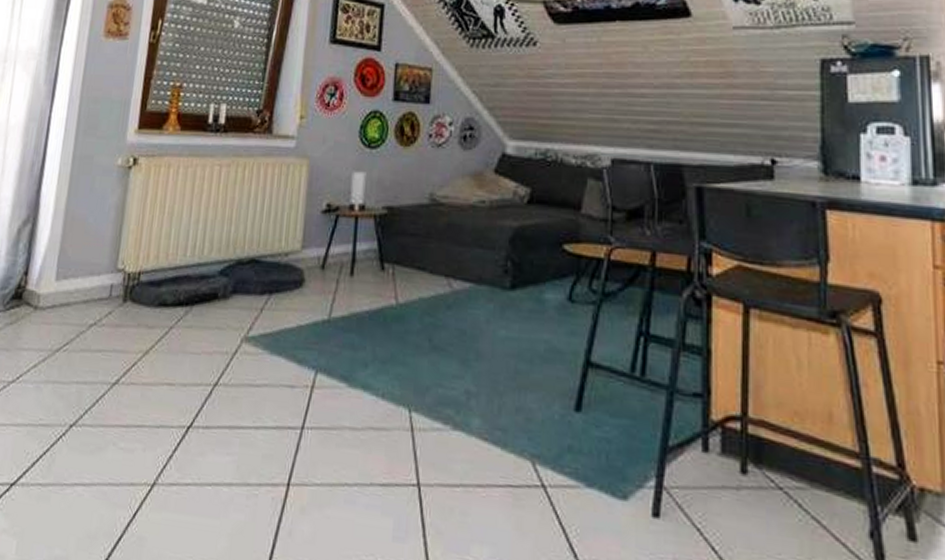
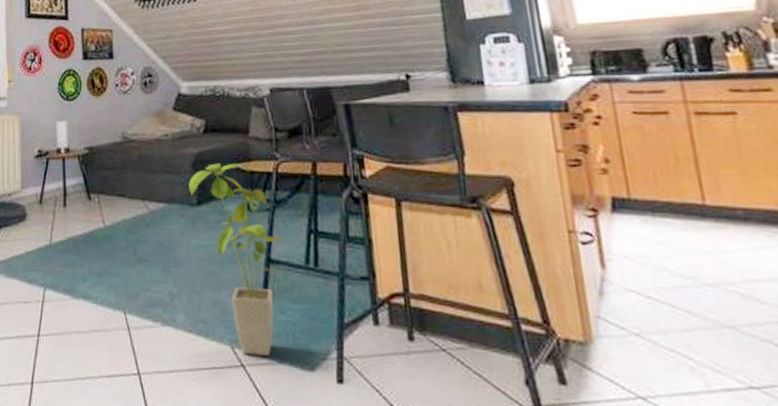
house plant: none [503,241,609,477] -> present [189,162,284,356]

